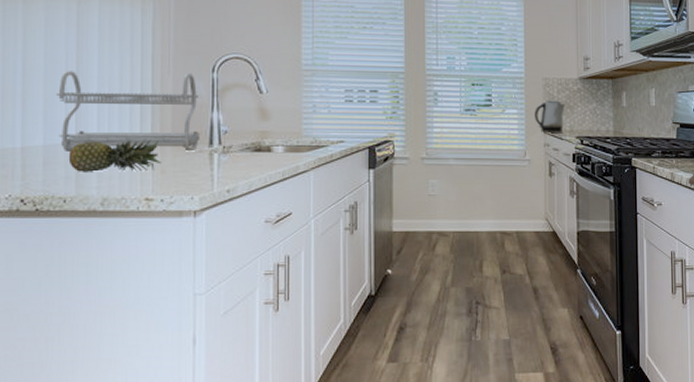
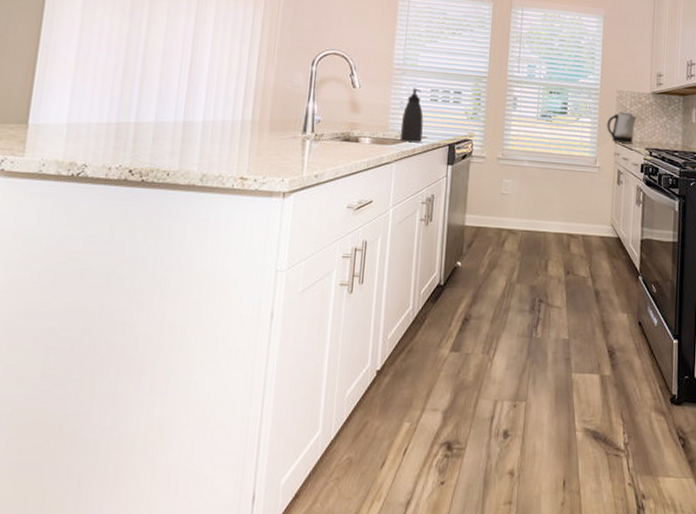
dish rack: present [56,71,200,152] -> none [169,56,297,137]
fruit: present [68,139,161,173] -> none [175,121,259,153]
soap dispenser: none [315,89,339,148] -> present [399,88,424,143]

